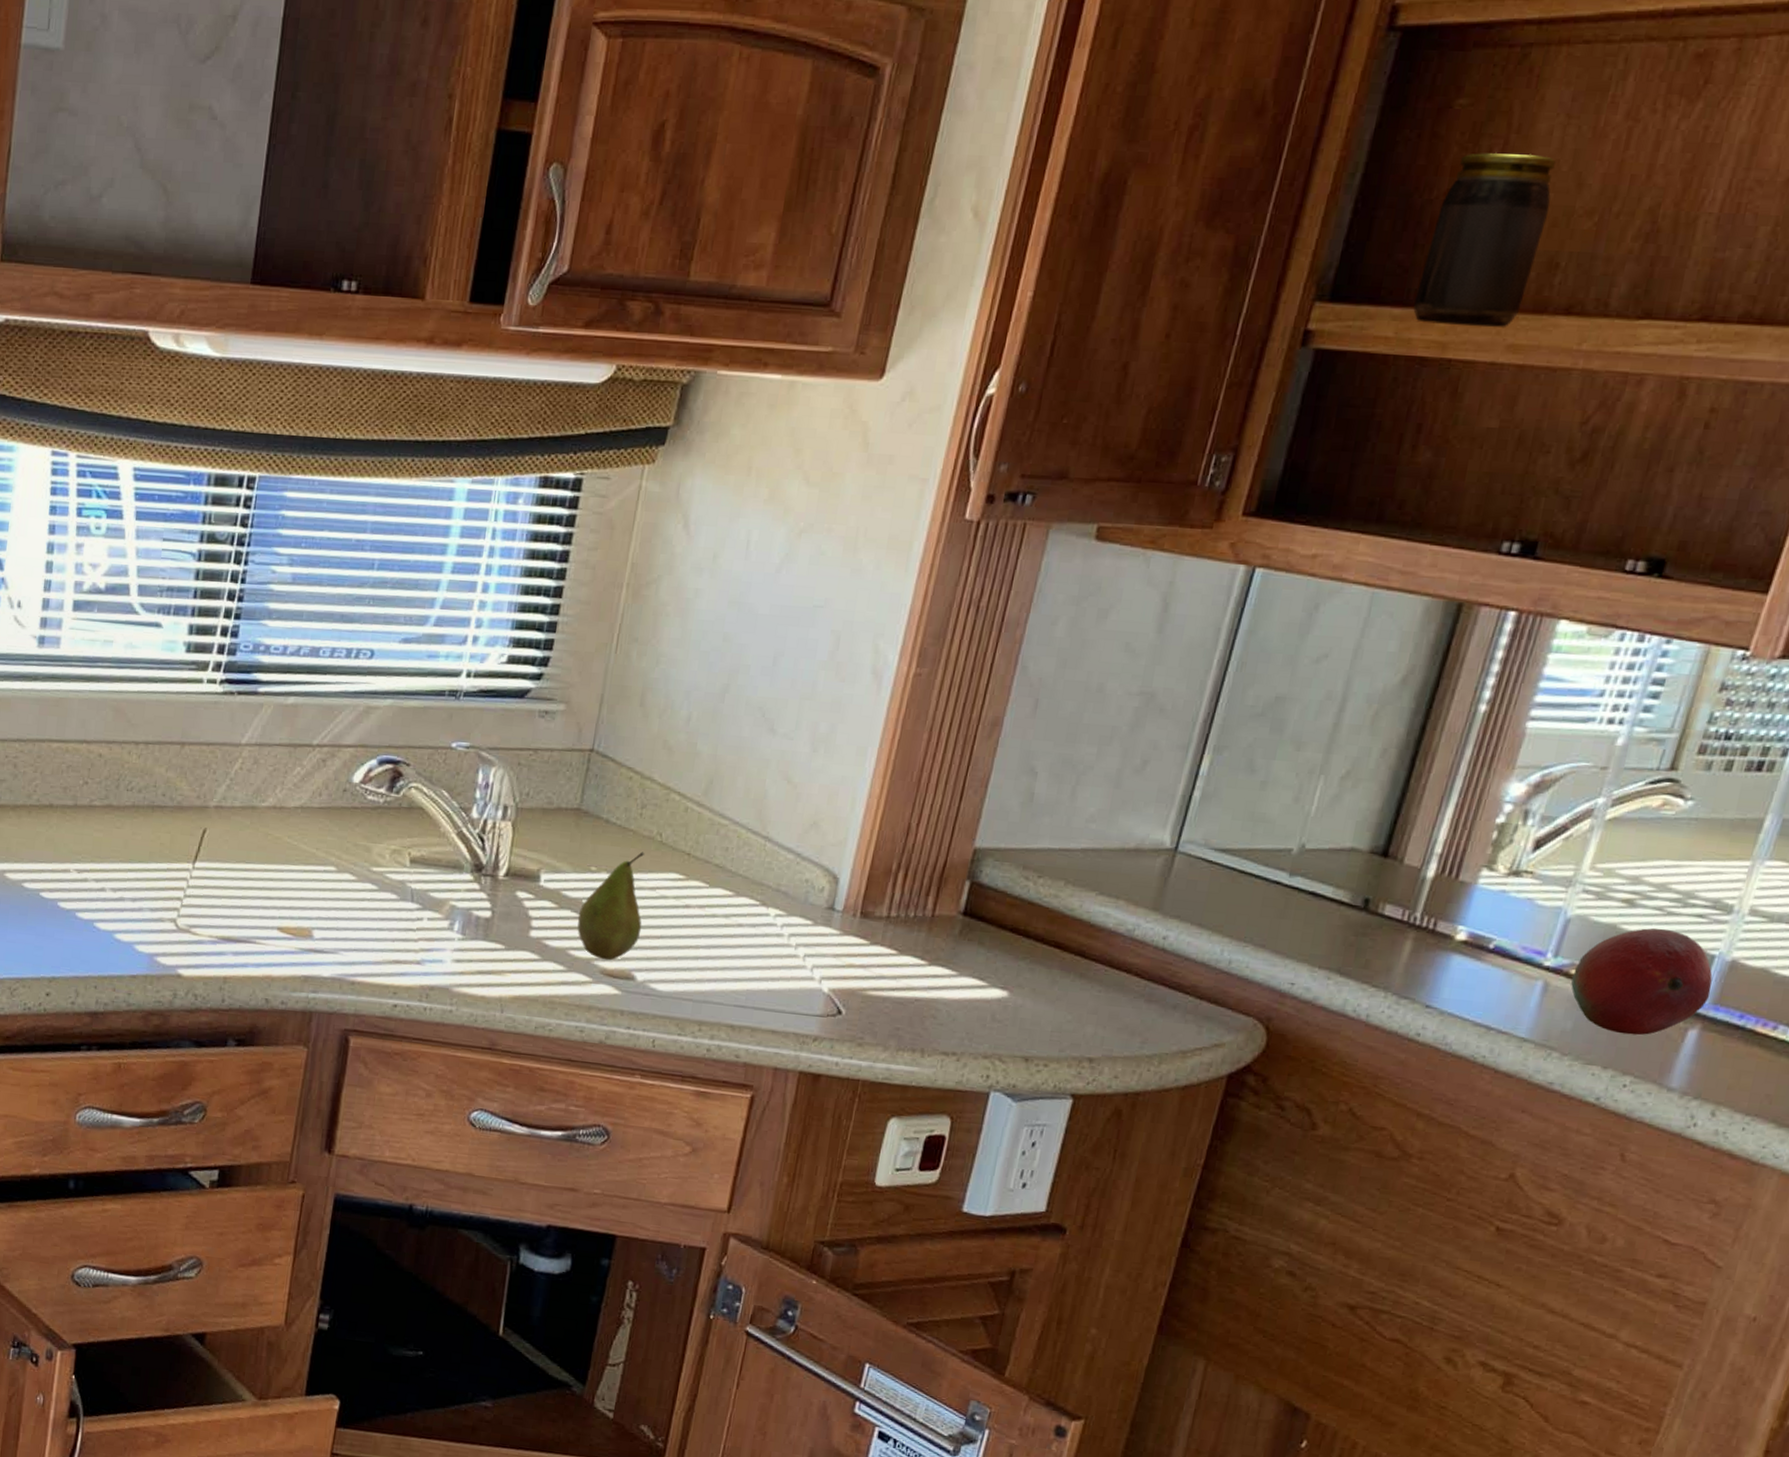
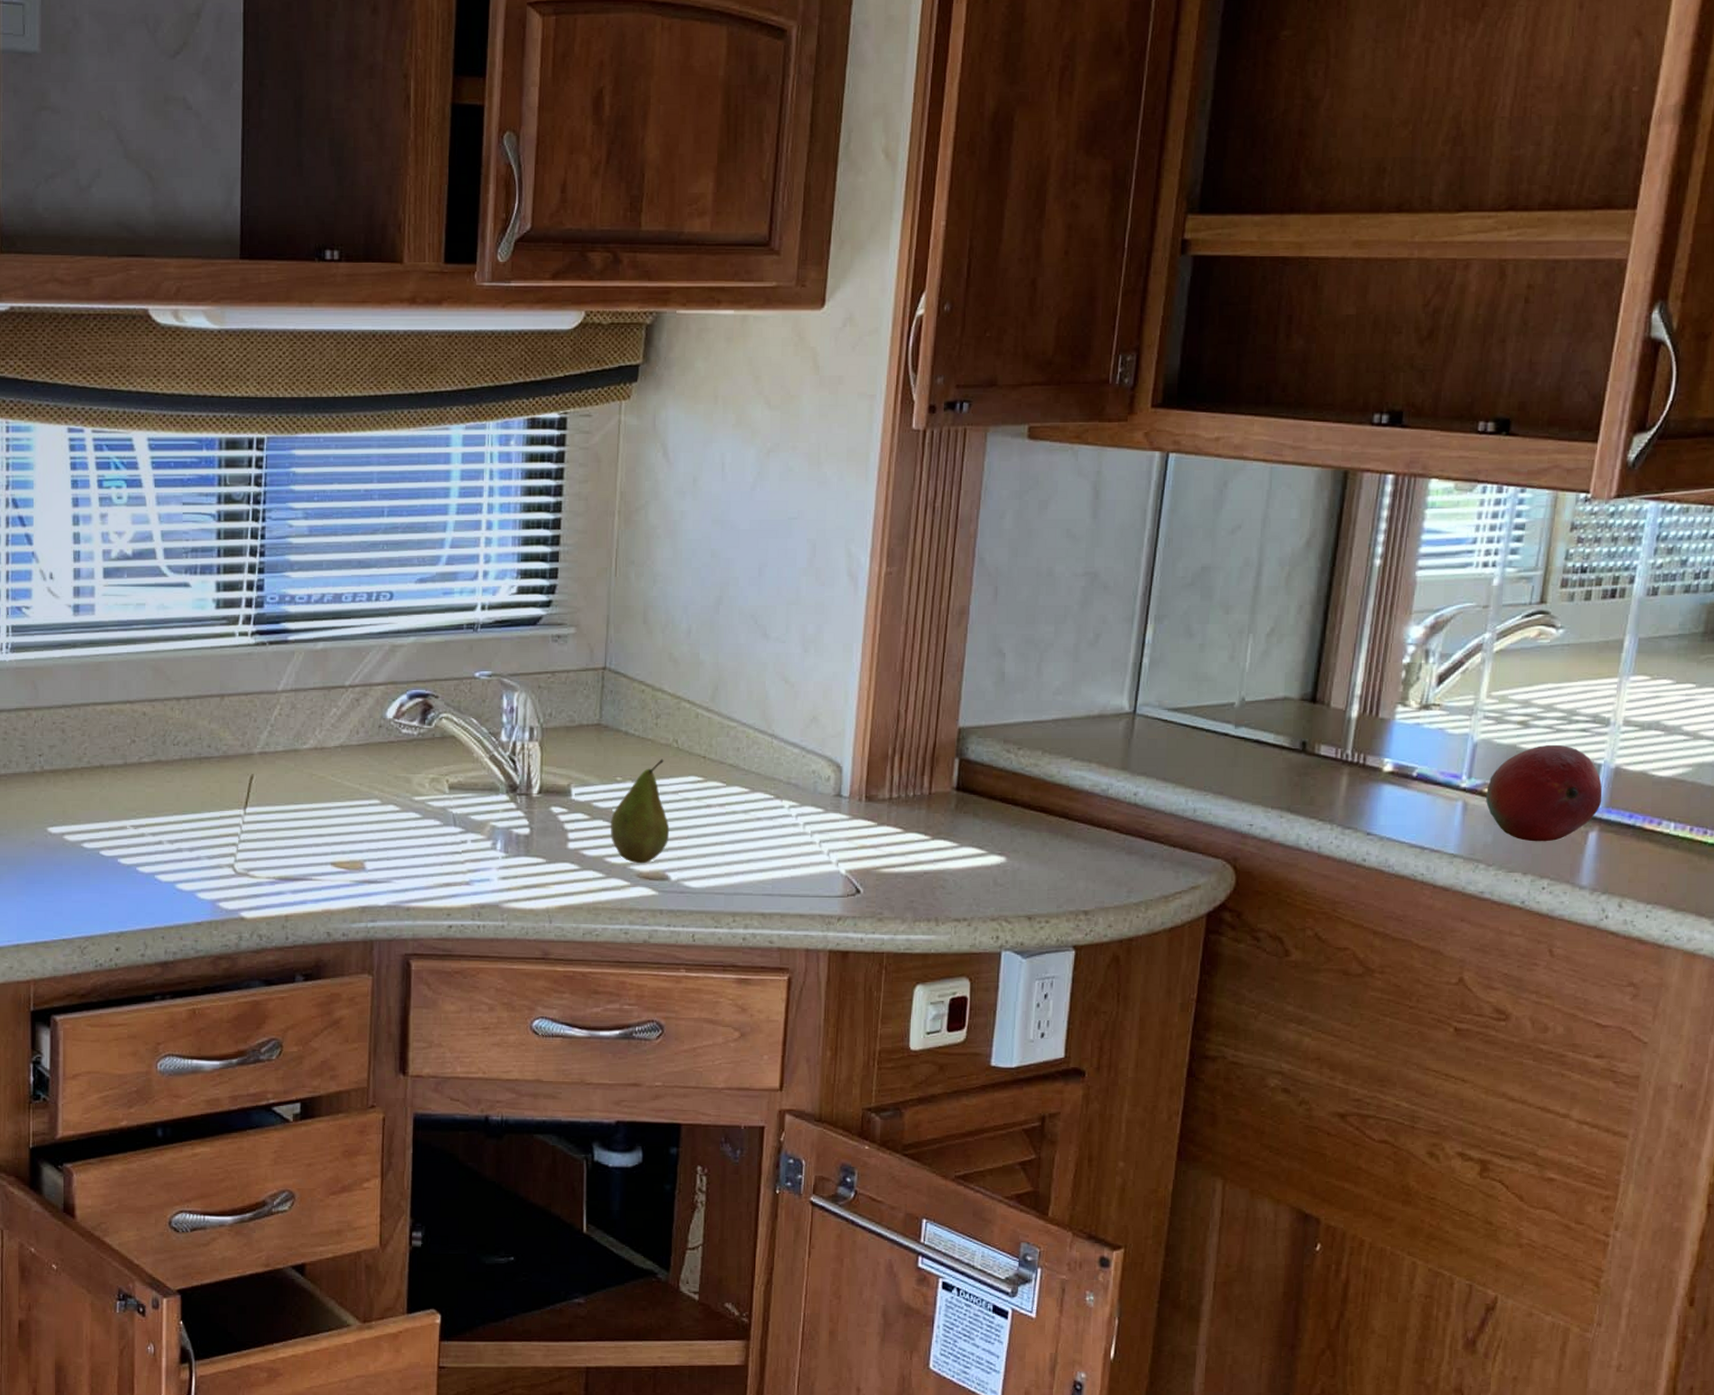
jar: present [1412,153,1557,329] -> none [1270,76,1372,228]

